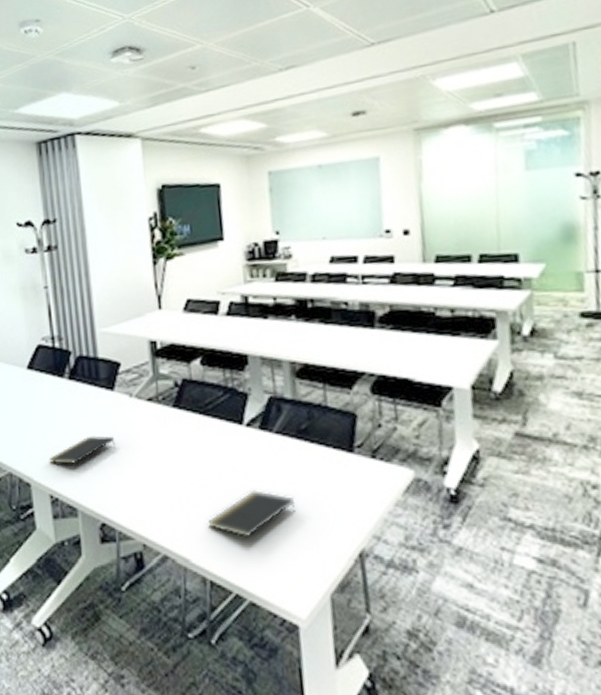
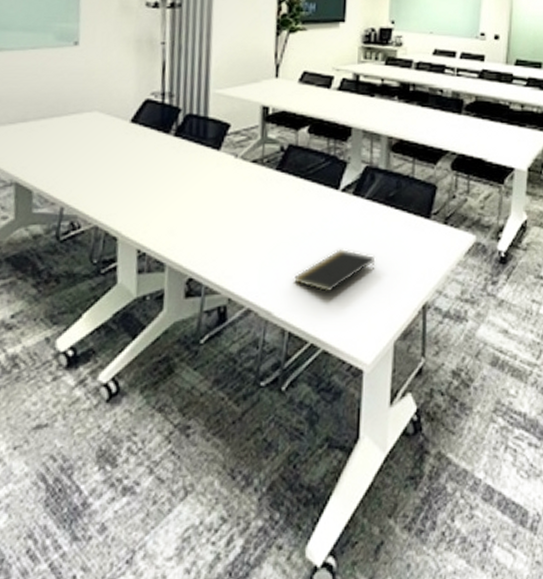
notepad: present [49,435,115,464] -> none [142,192,214,219]

